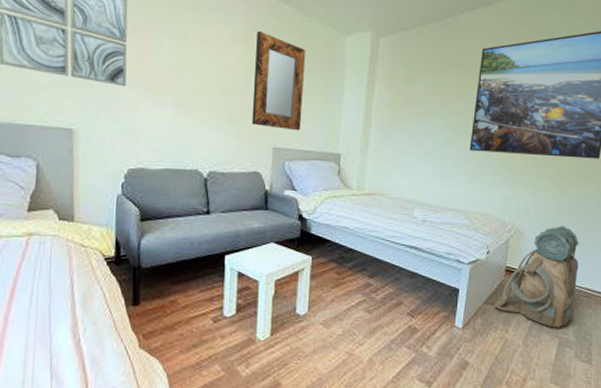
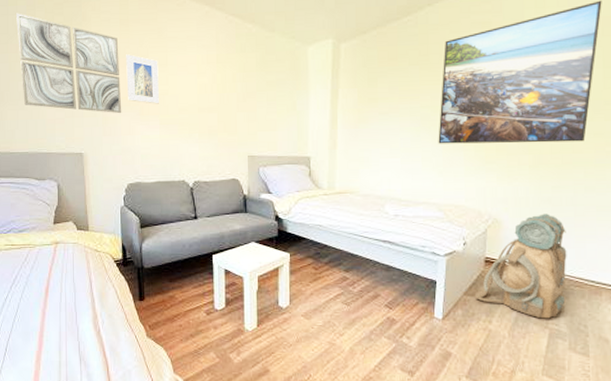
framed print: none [135,19,176,81] -> present [126,54,159,104]
home mirror: present [251,30,306,131] -> none [226,51,272,139]

